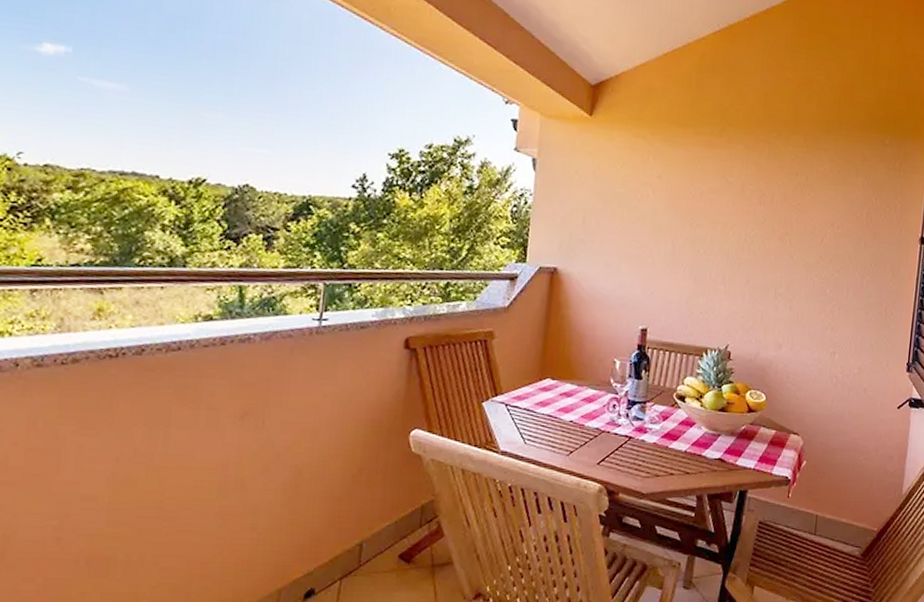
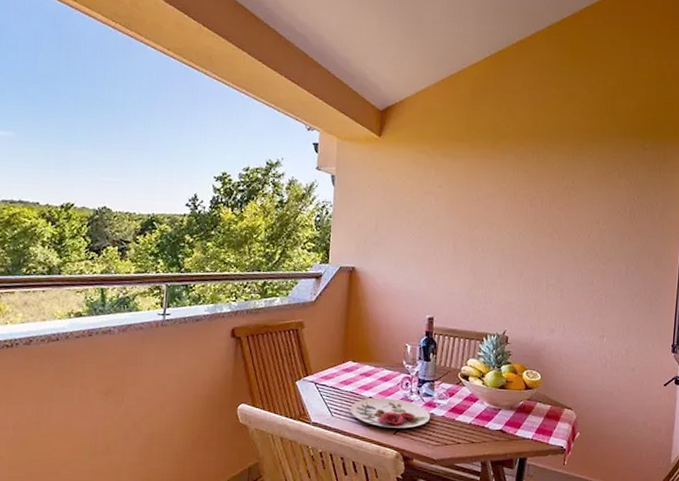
plate: none [546,421,640,458] -> present [350,397,430,429]

